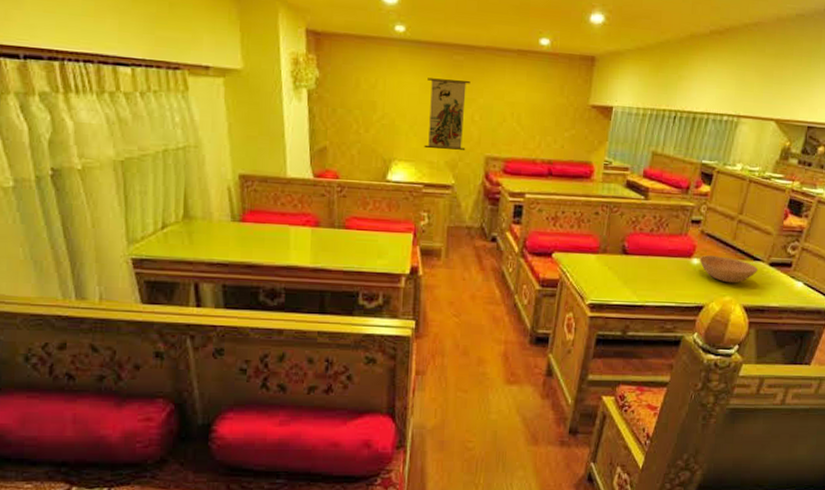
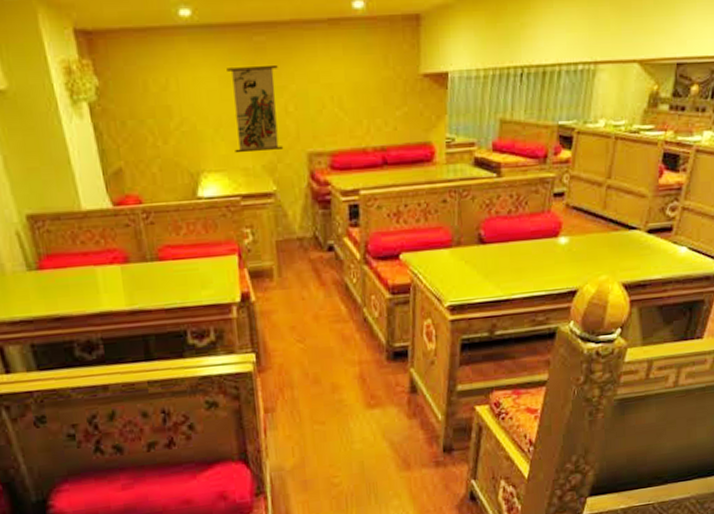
bowl: present [699,255,758,283] -> none [567,230,634,260]

